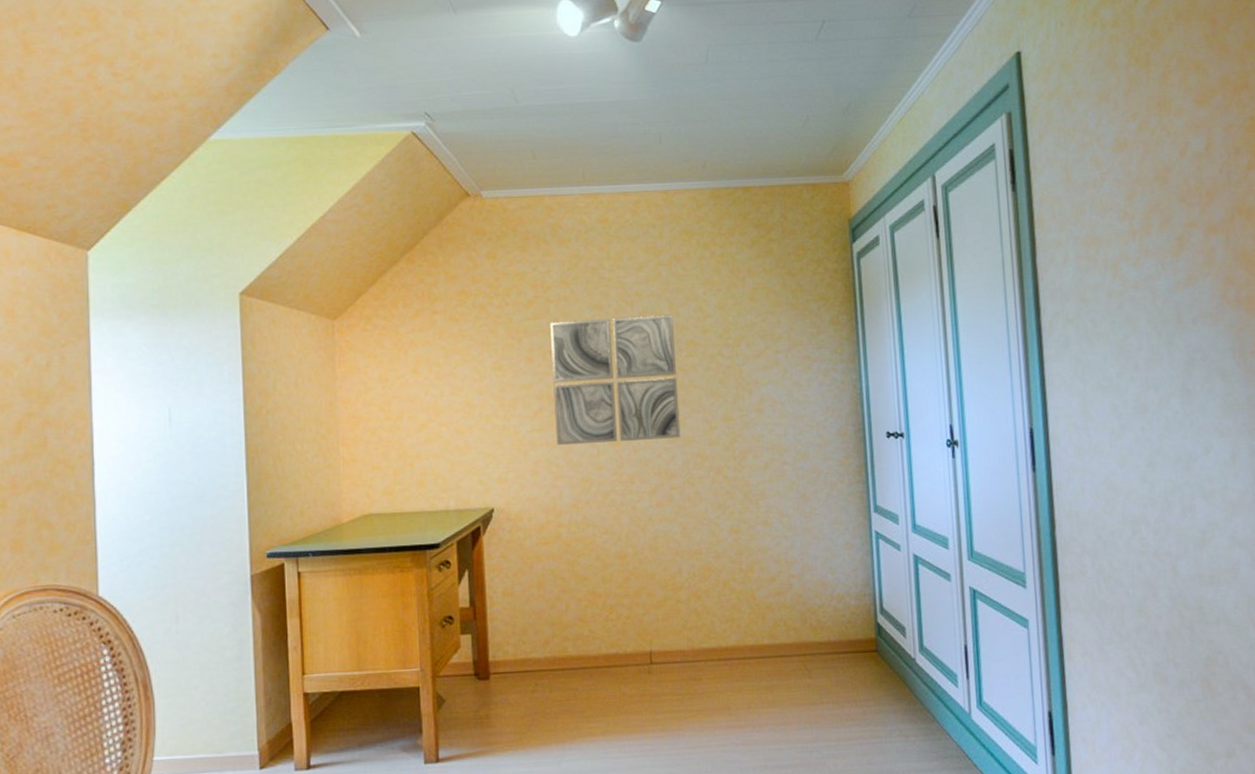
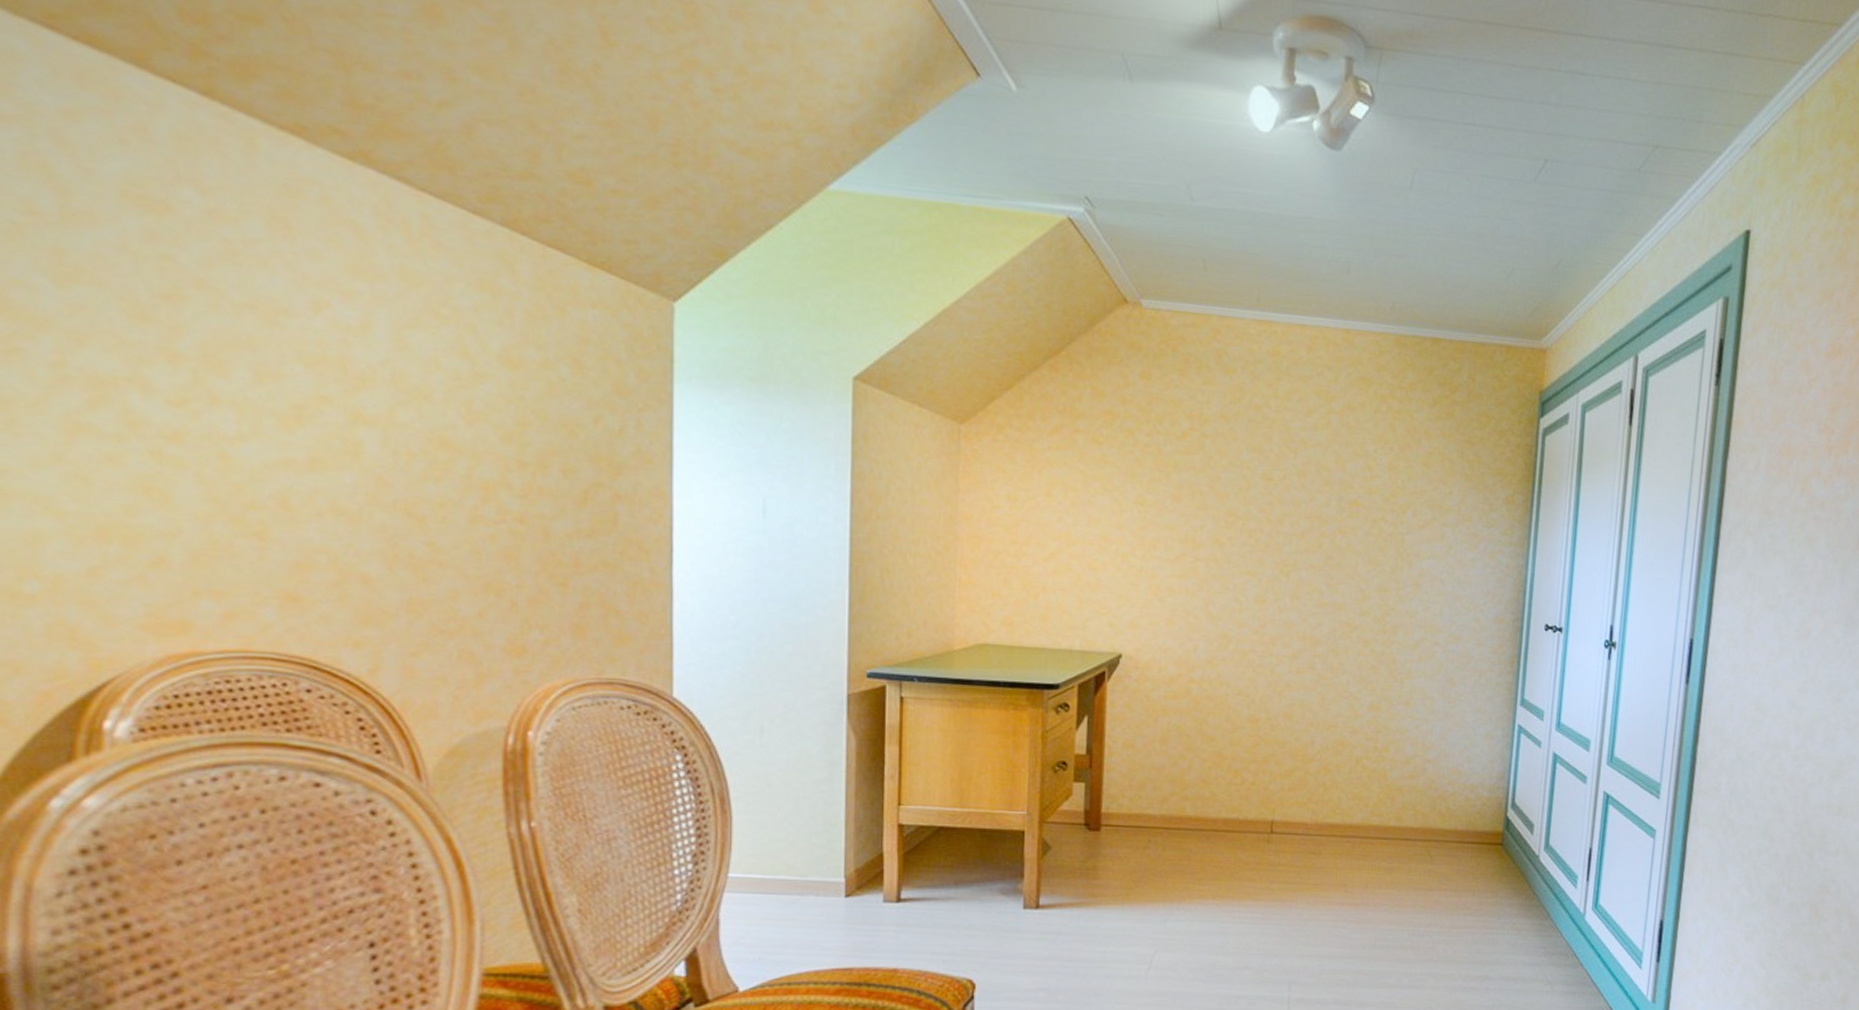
wall art: present [550,314,681,446] -> none [1197,459,1338,604]

